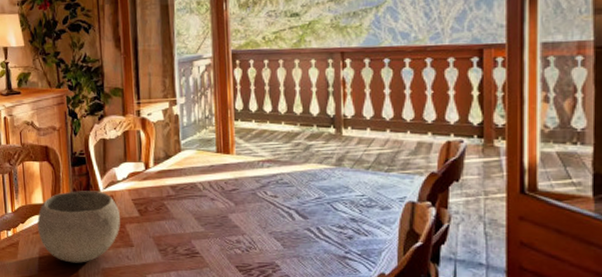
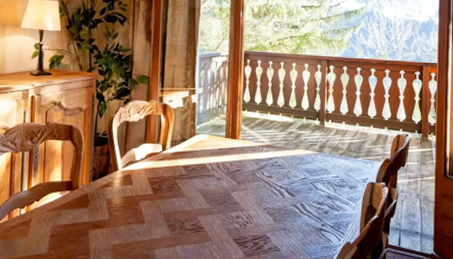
bowl: present [37,191,120,263] -> none [53,169,135,240]

